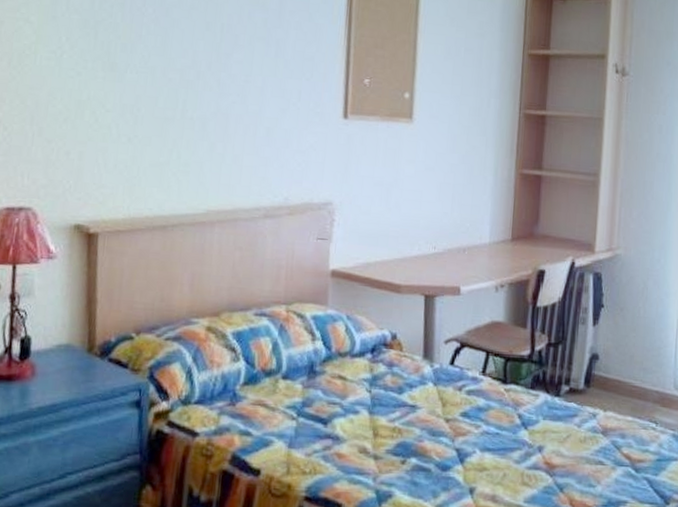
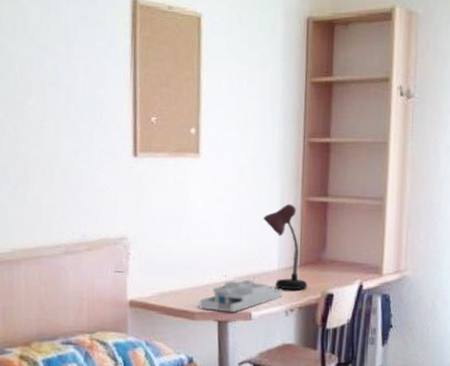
desk organizer: none [405,251,493,287] -> present [199,279,283,313]
desk lamp: none [476,175,519,266] -> present [263,203,308,291]

